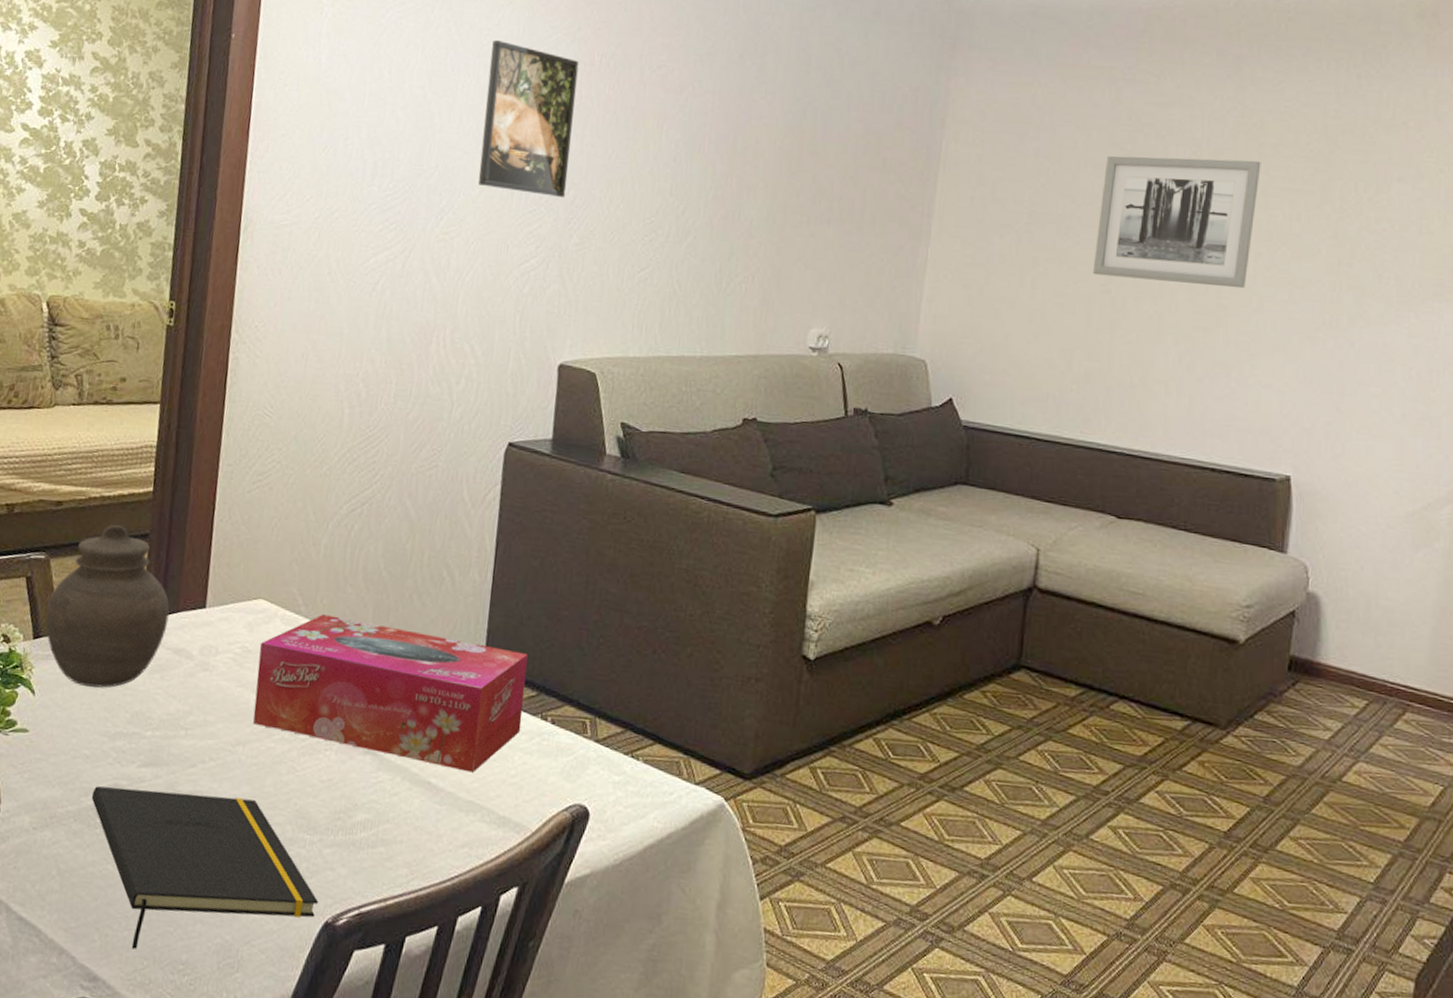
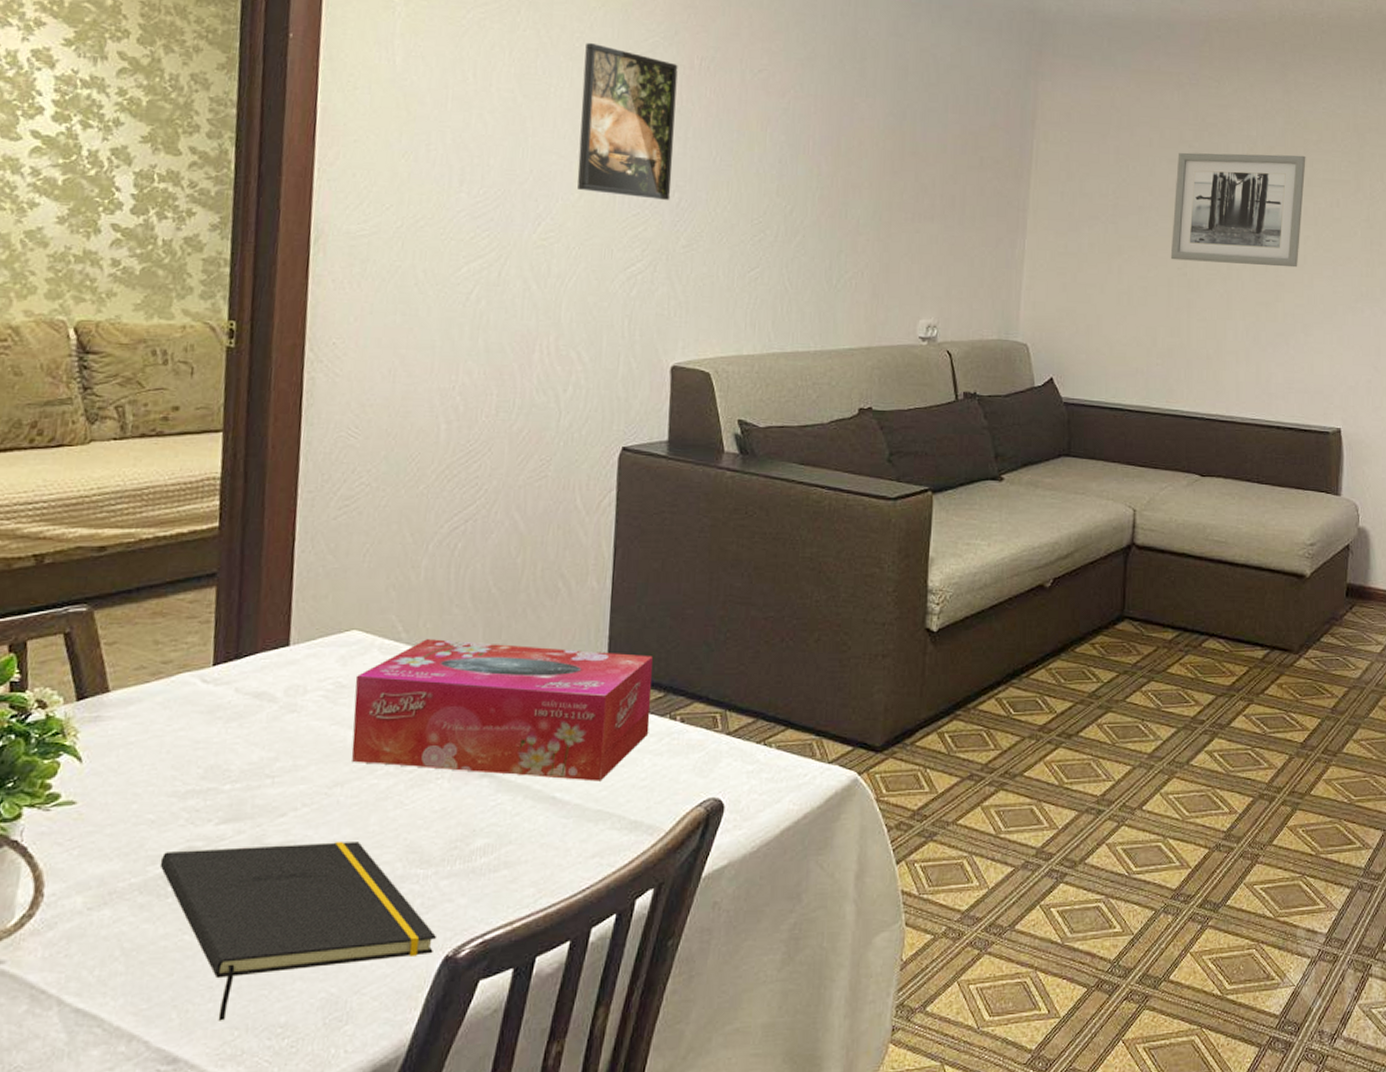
jar: present [45,525,170,688] -> none [90,567,246,745]

